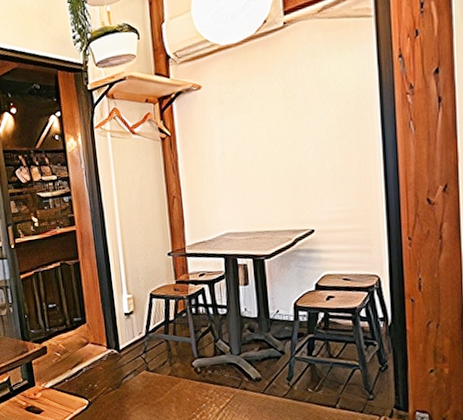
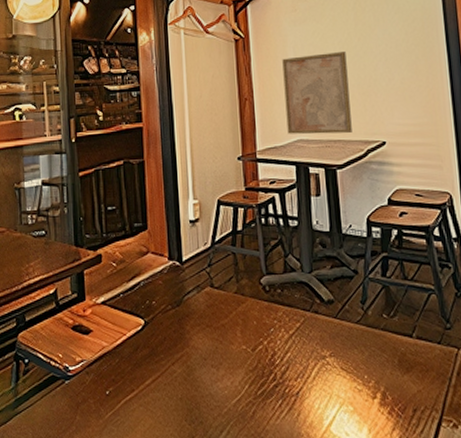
wall art: none [209,142,280,229] -> present [282,52,352,134]

